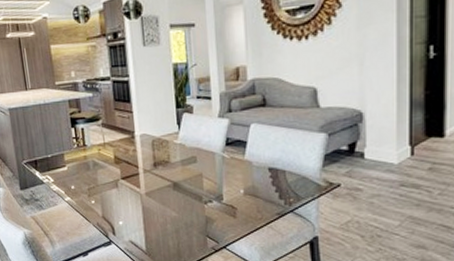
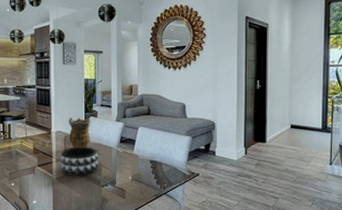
decorative bowl: none [147,153,200,191] -> present [59,147,99,176]
vase: none [155,115,186,155] -> present [68,117,91,148]

